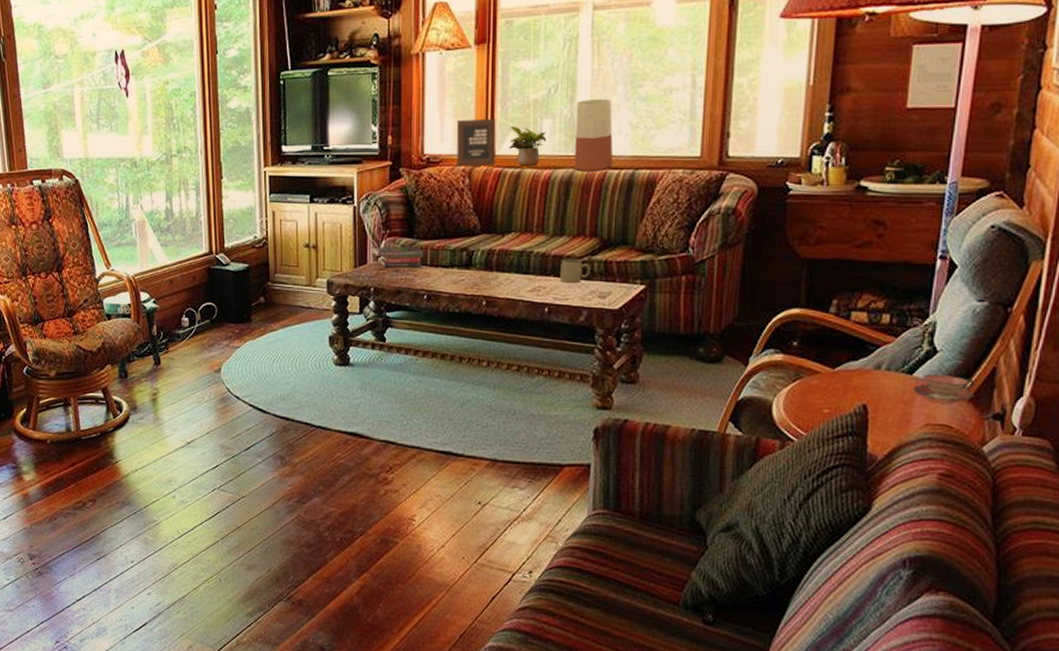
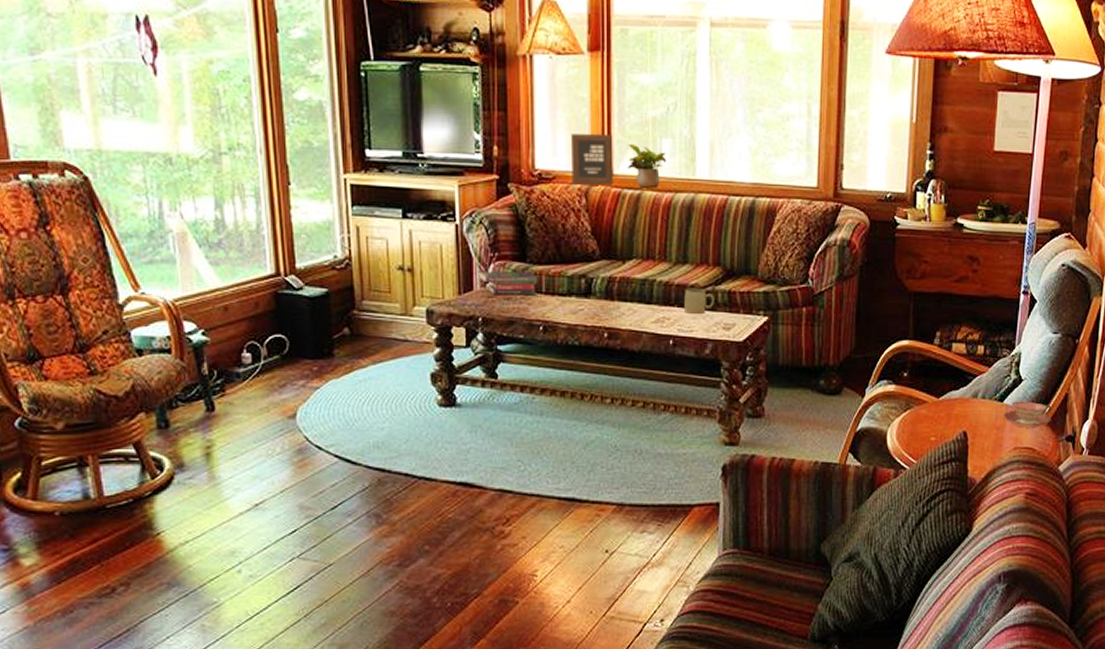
vase: present [575,98,613,172] -> none [696,120,734,197]

